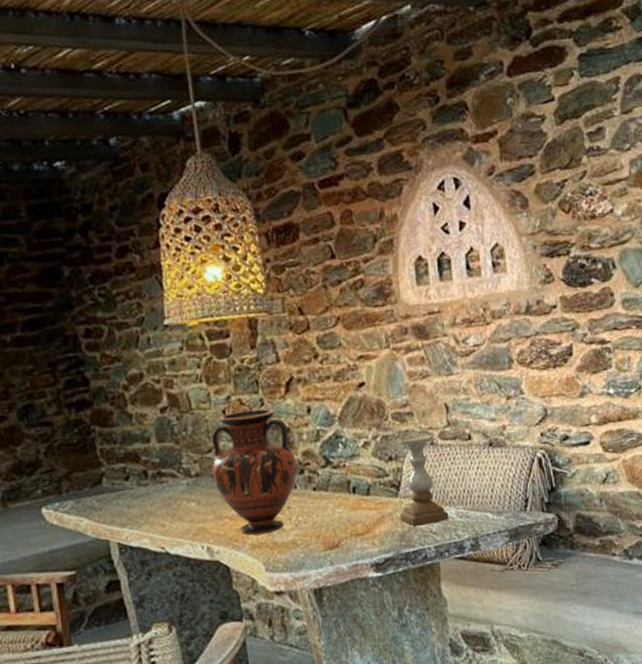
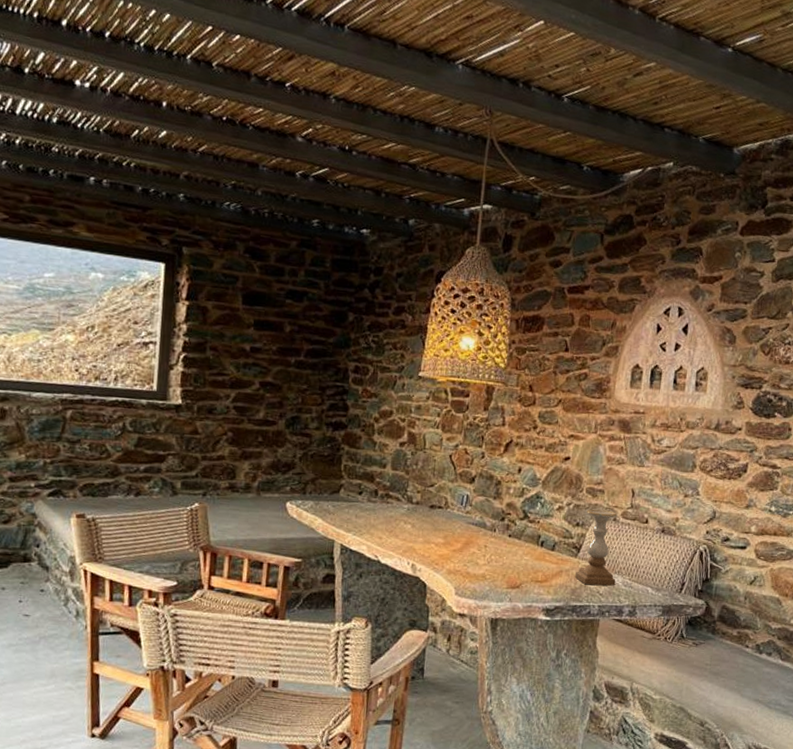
vase: present [211,408,297,535] -> none [429,458,500,564]

